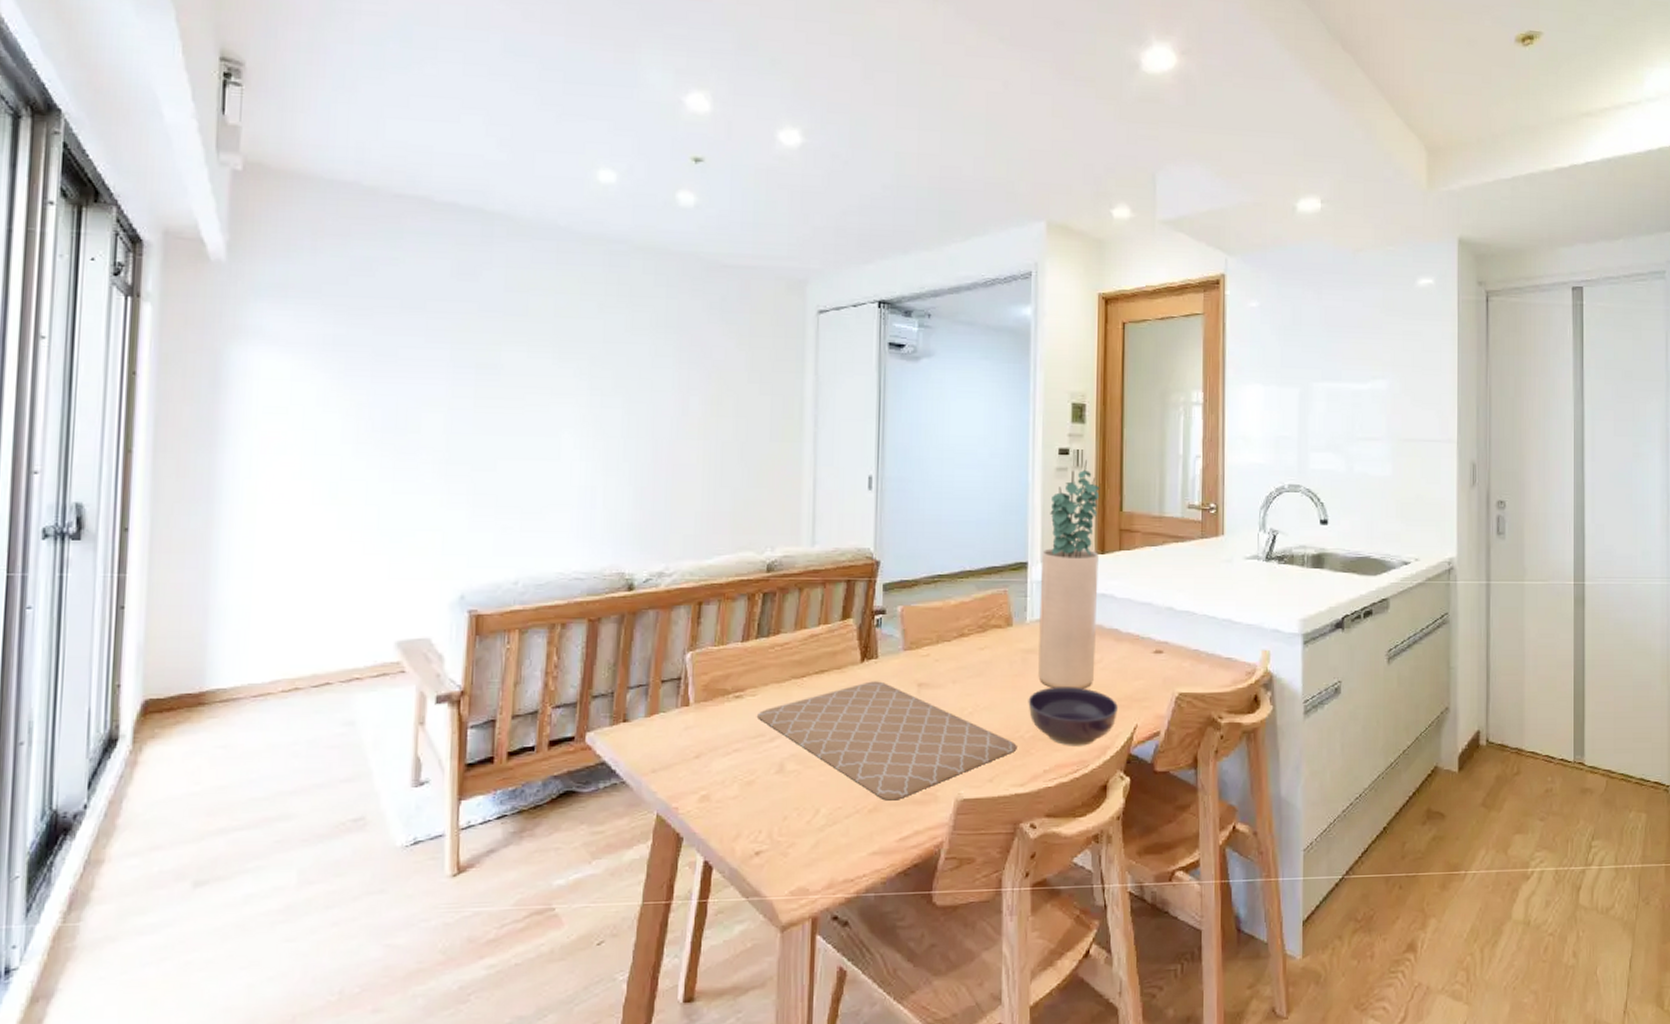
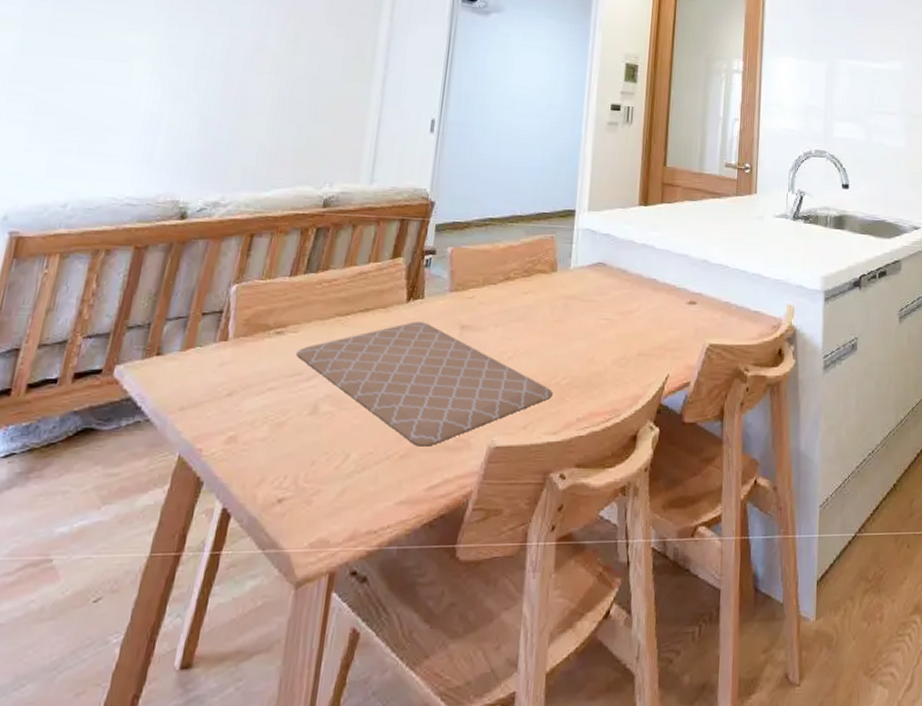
bowl: present [1028,687,1118,746] -> none [566,334,652,395]
vase: present [1038,459,1100,689] -> none [578,116,647,337]

